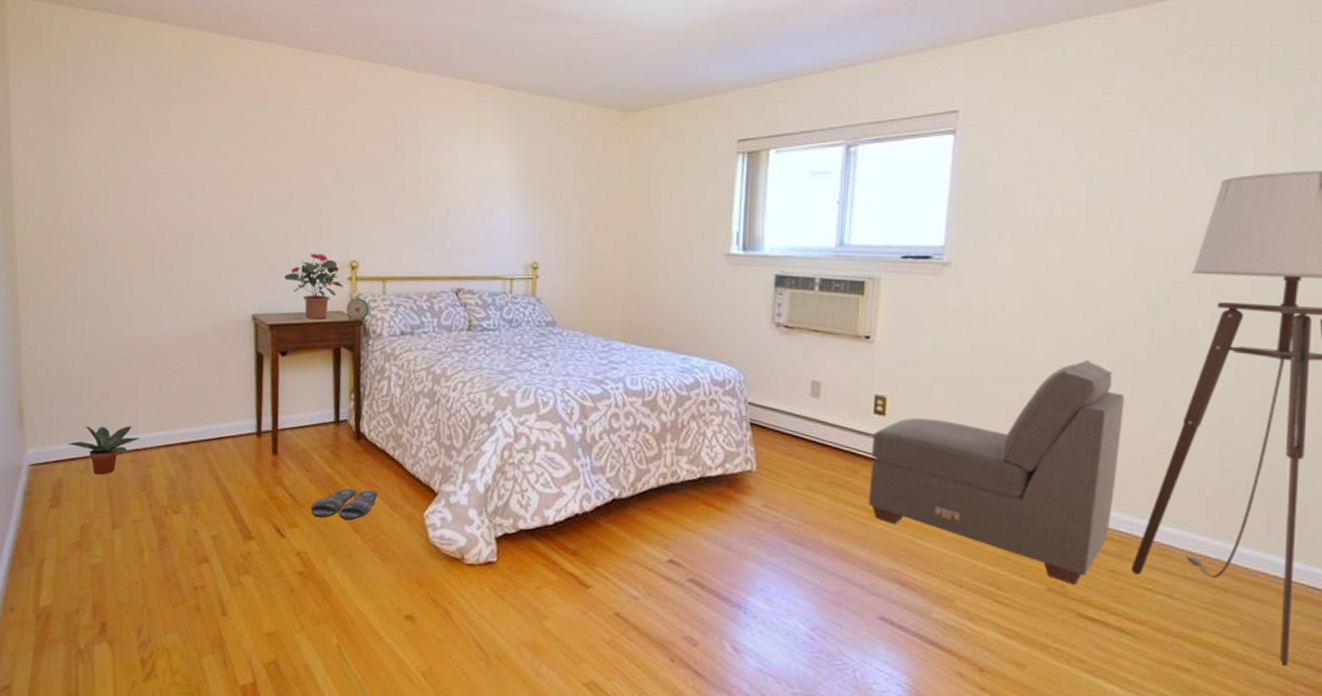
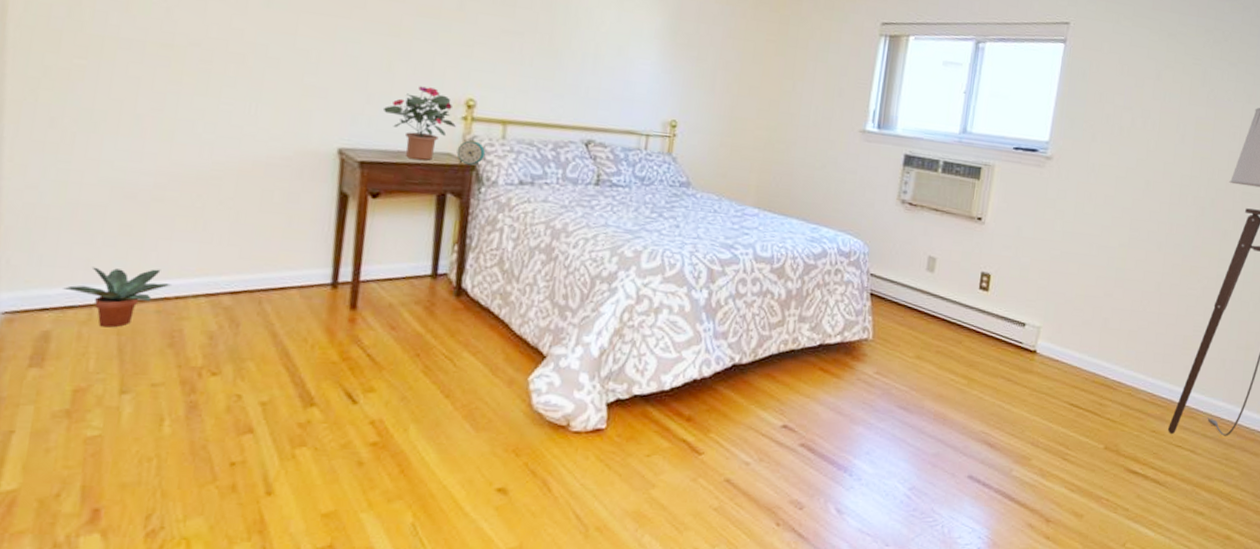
slippers: present [311,488,377,520] -> none [393,349,476,384]
chair: present [868,359,1125,585] -> none [967,249,1175,443]

